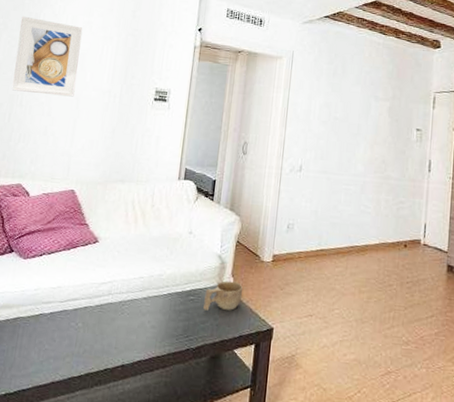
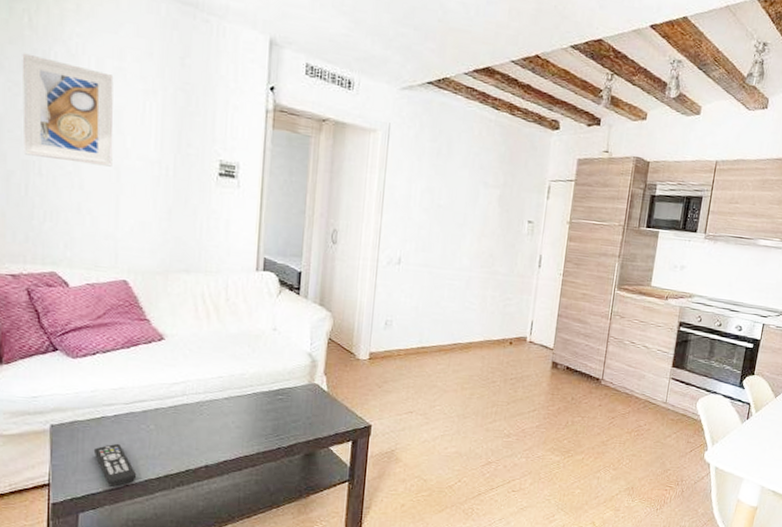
remote control: none [29,340,62,384] -> present [93,443,137,487]
cup: present [203,281,243,311] -> none [294,379,338,410]

